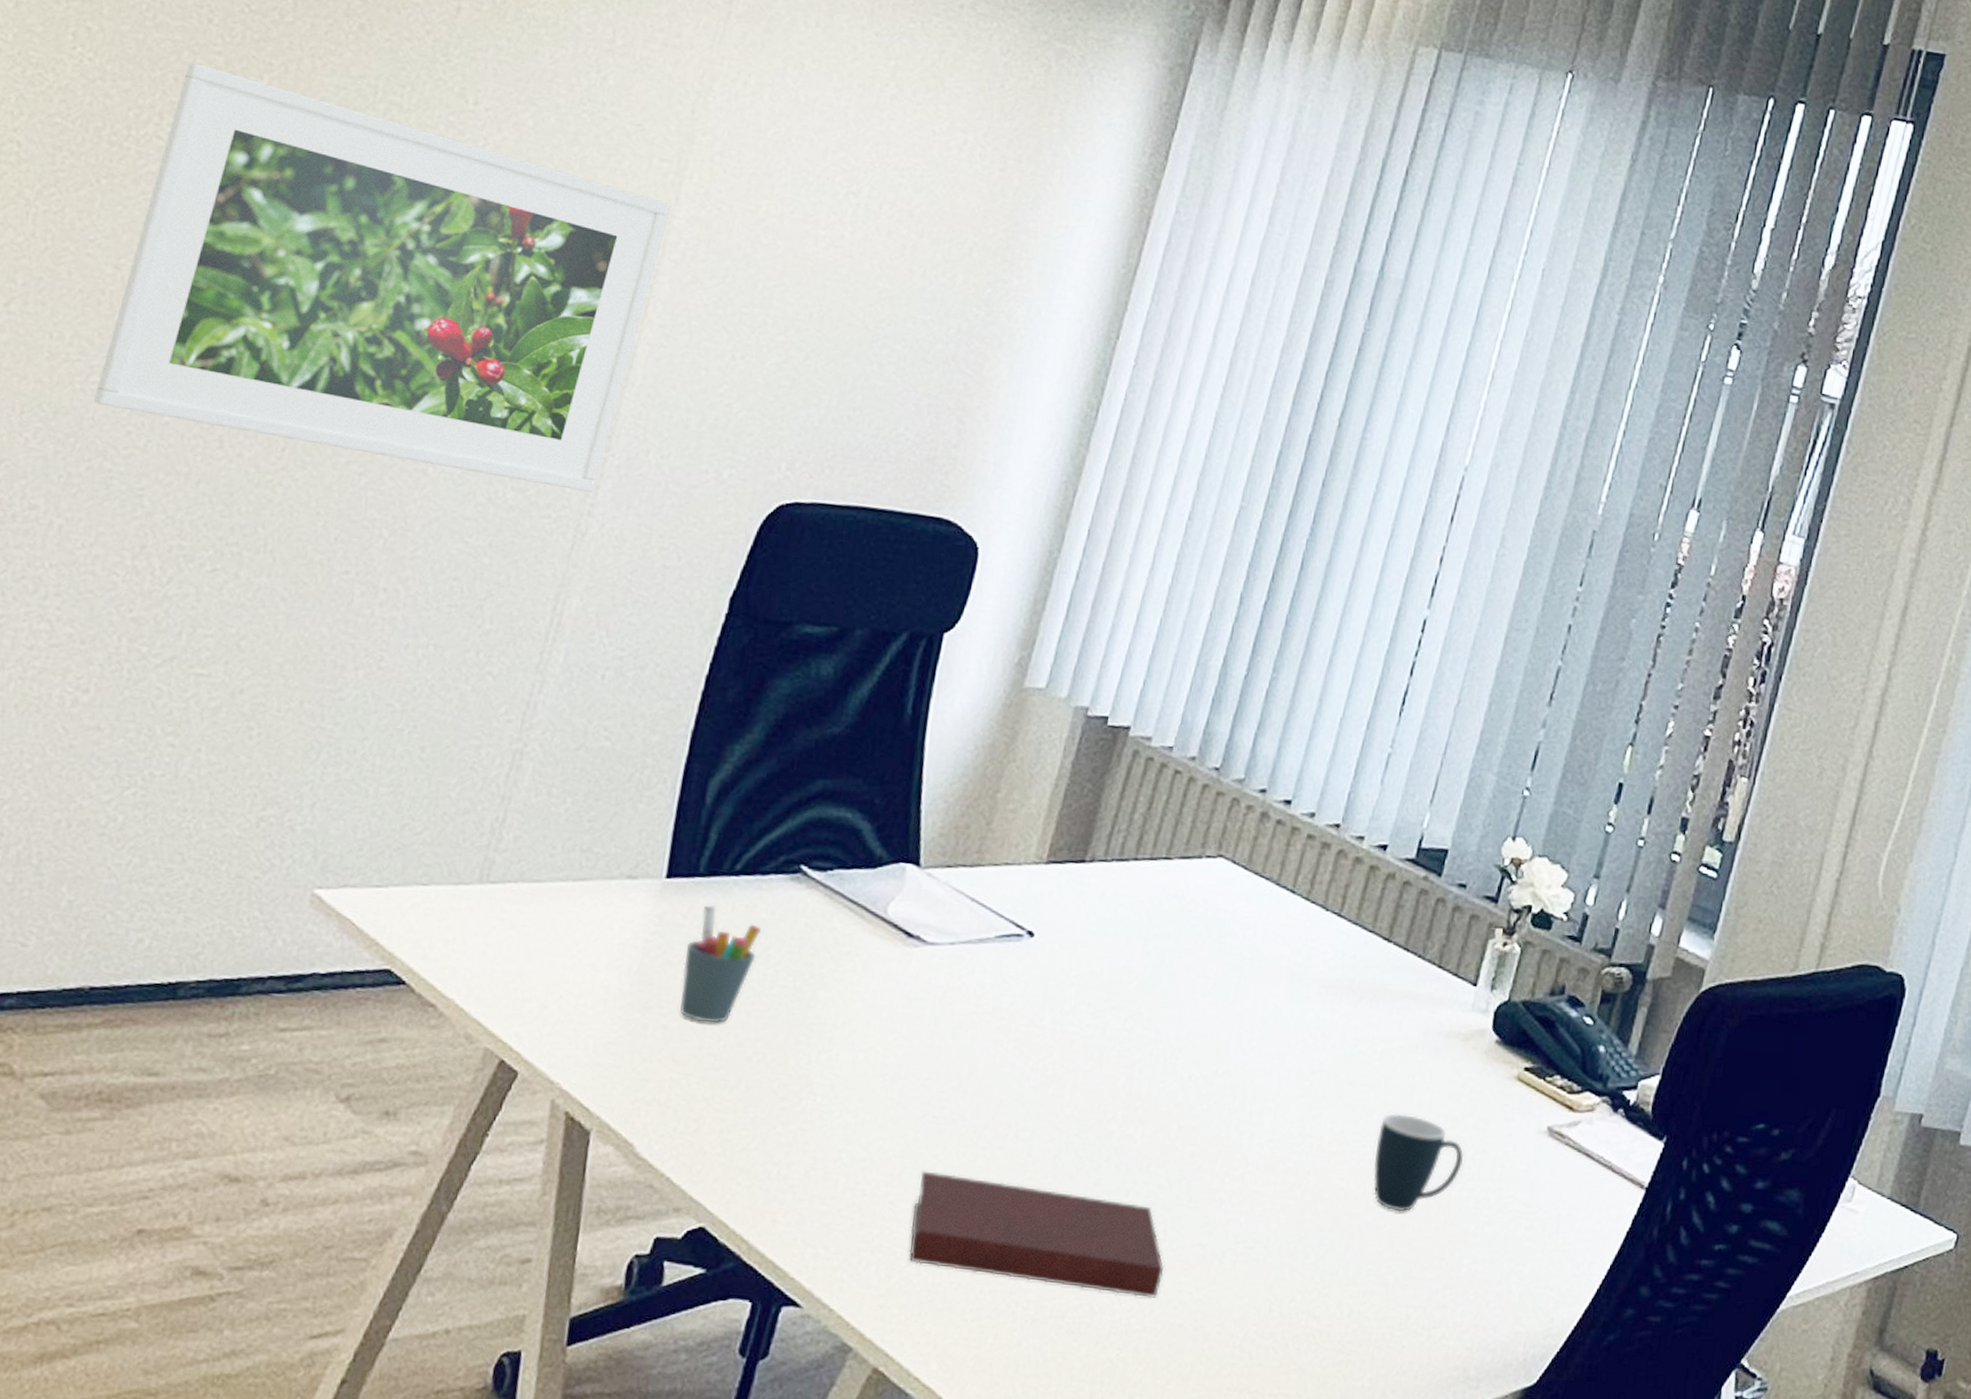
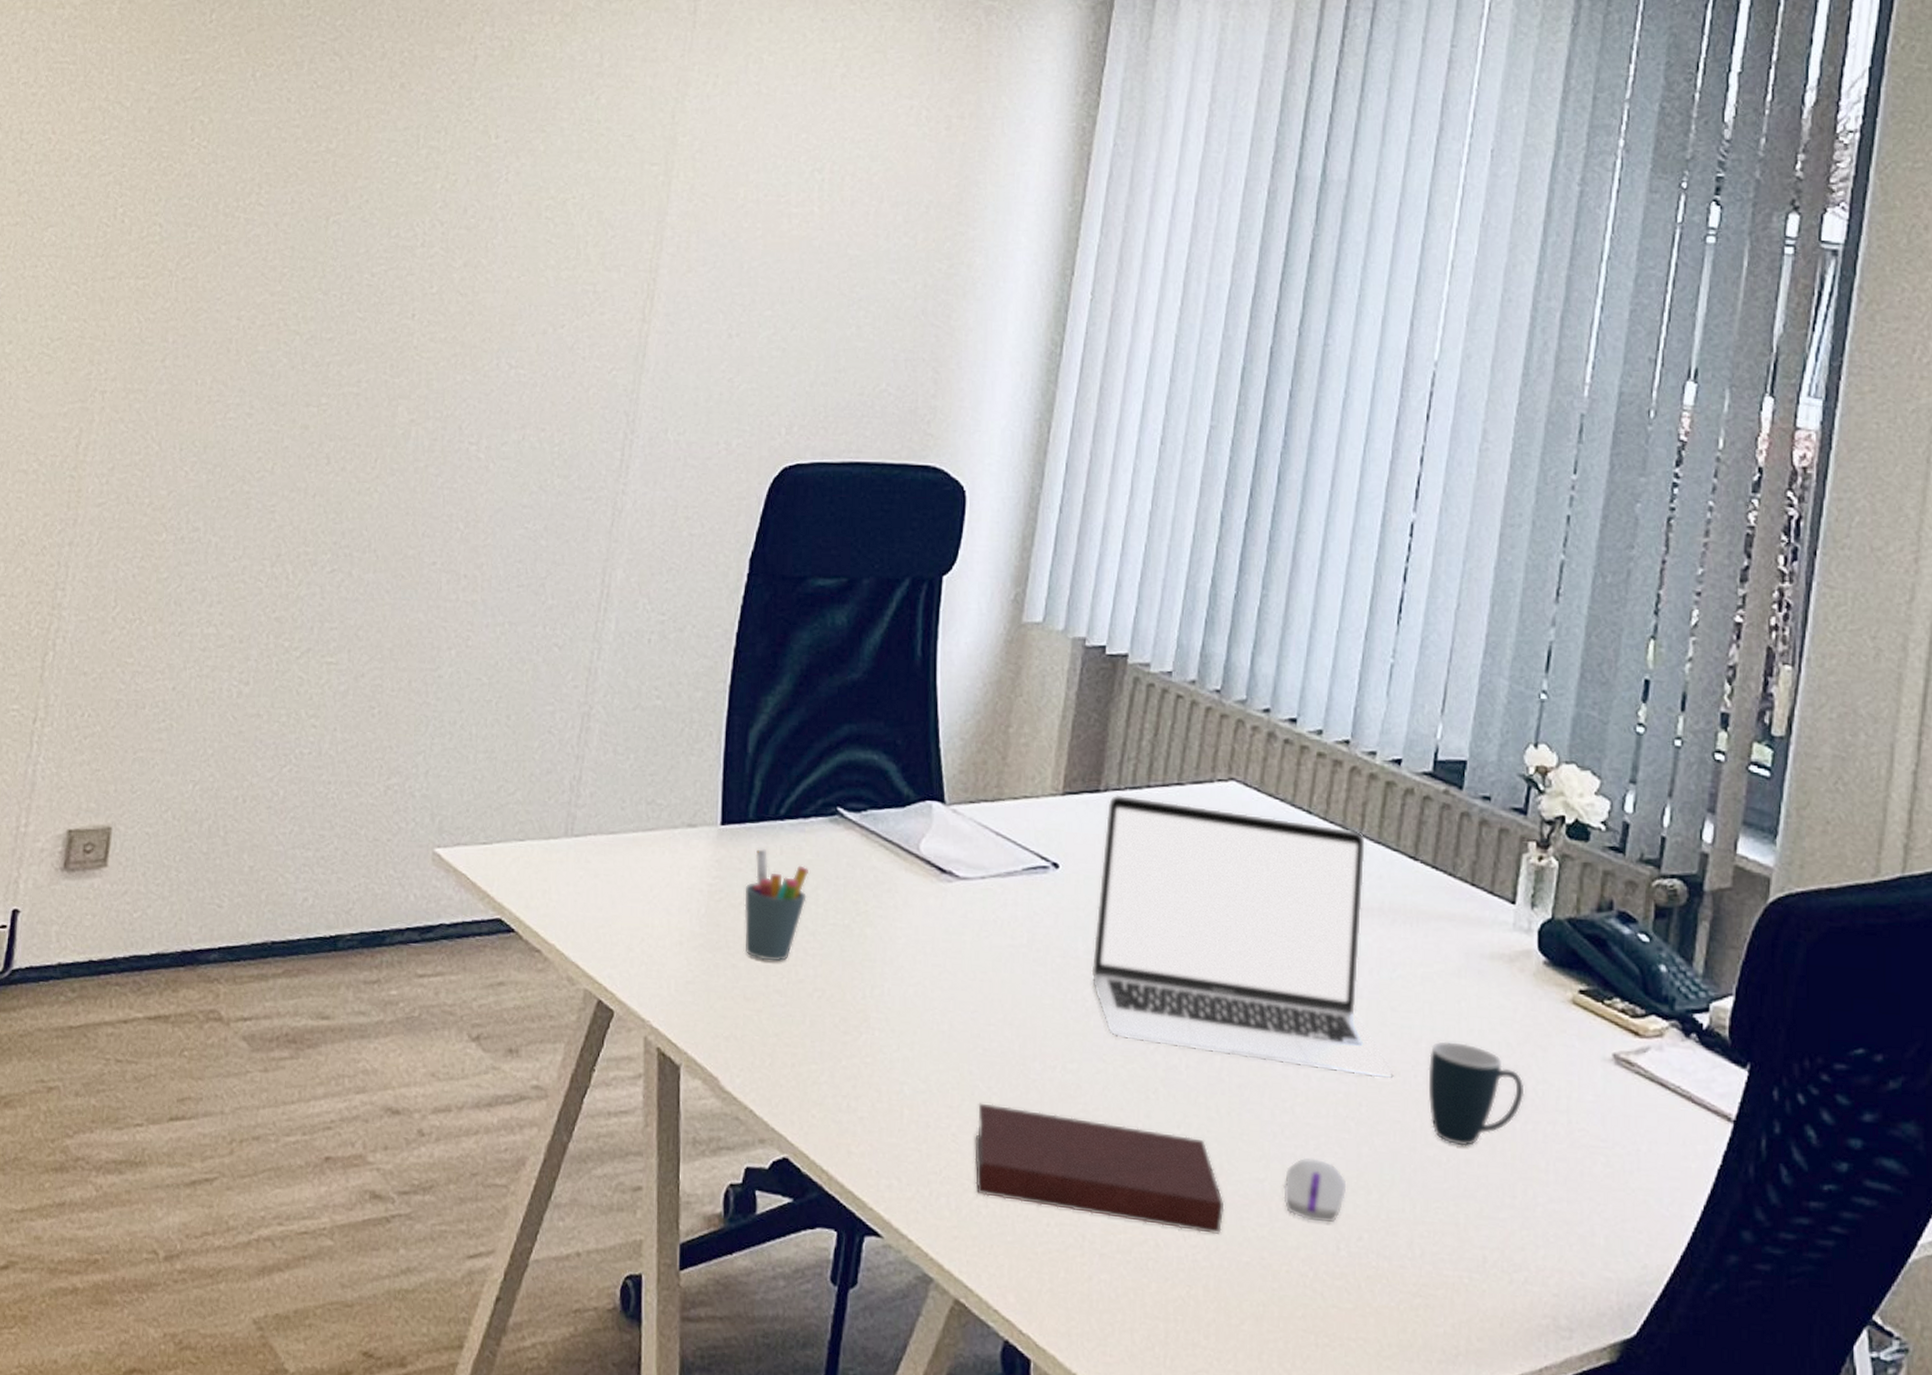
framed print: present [94,62,672,492] -> none [232,138,664,472]
laptop: none [1055,866,1344,1148] -> present [1091,794,1394,1078]
computer mouse: none [1223,1224,1286,1285] -> present [1283,1158,1346,1222]

